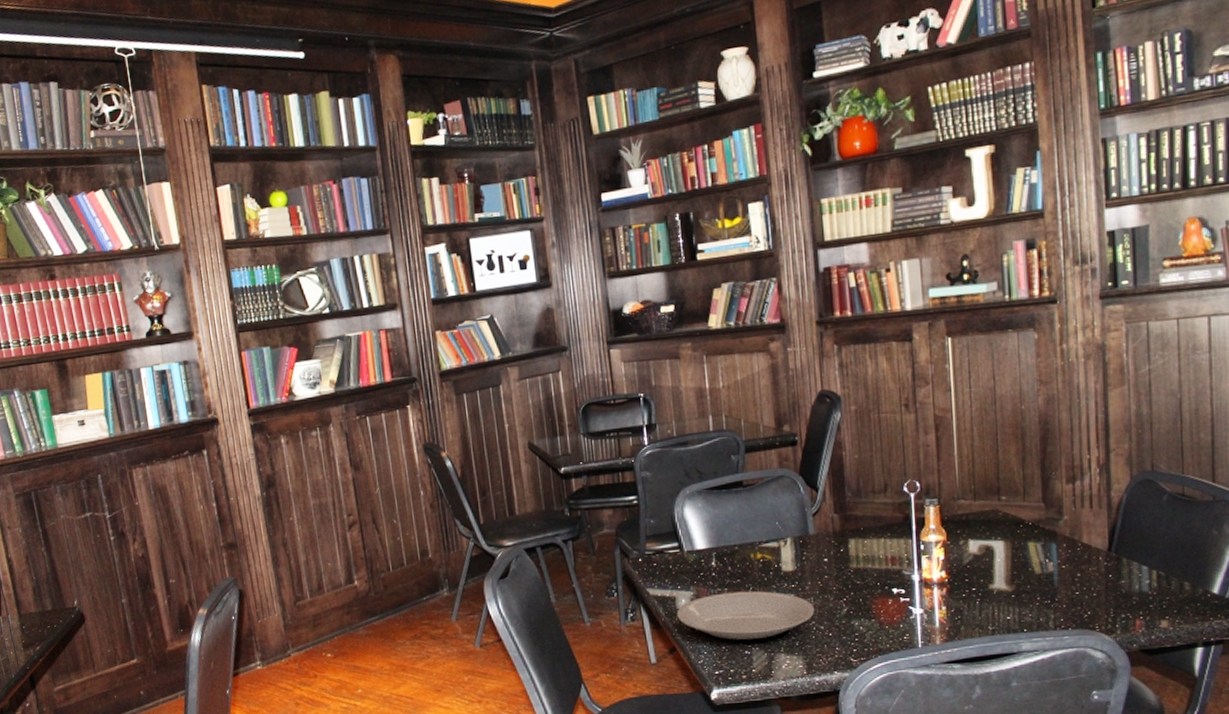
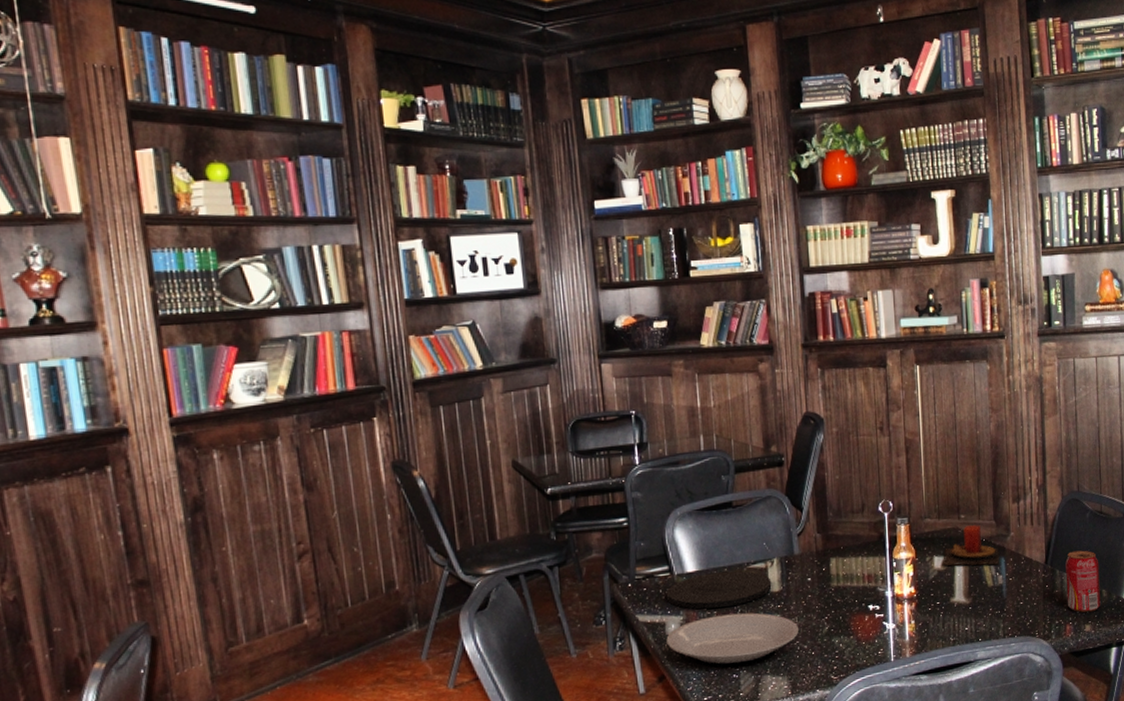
plate: none [676,549,785,586] -> present [666,571,772,609]
candle: none [979,507,1050,551] -> present [943,525,1000,567]
beverage can: none [1135,537,1182,607] -> present [1065,550,1101,613]

